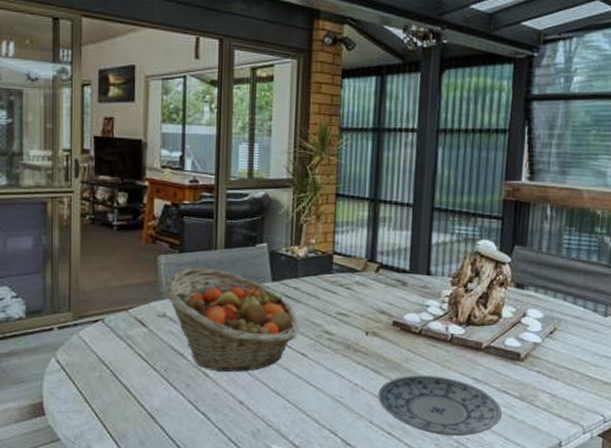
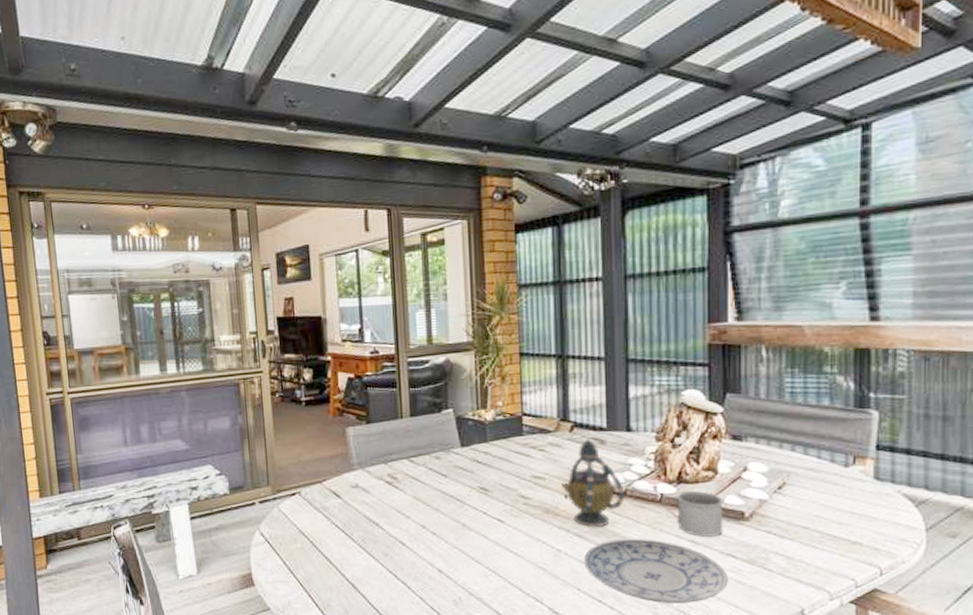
fruit basket: present [165,267,299,372] -> none [355,437,493,540]
teapot: none [363,280,420,364] -> present [561,439,625,528]
mug: none [451,332,504,375] -> present [661,490,723,537]

